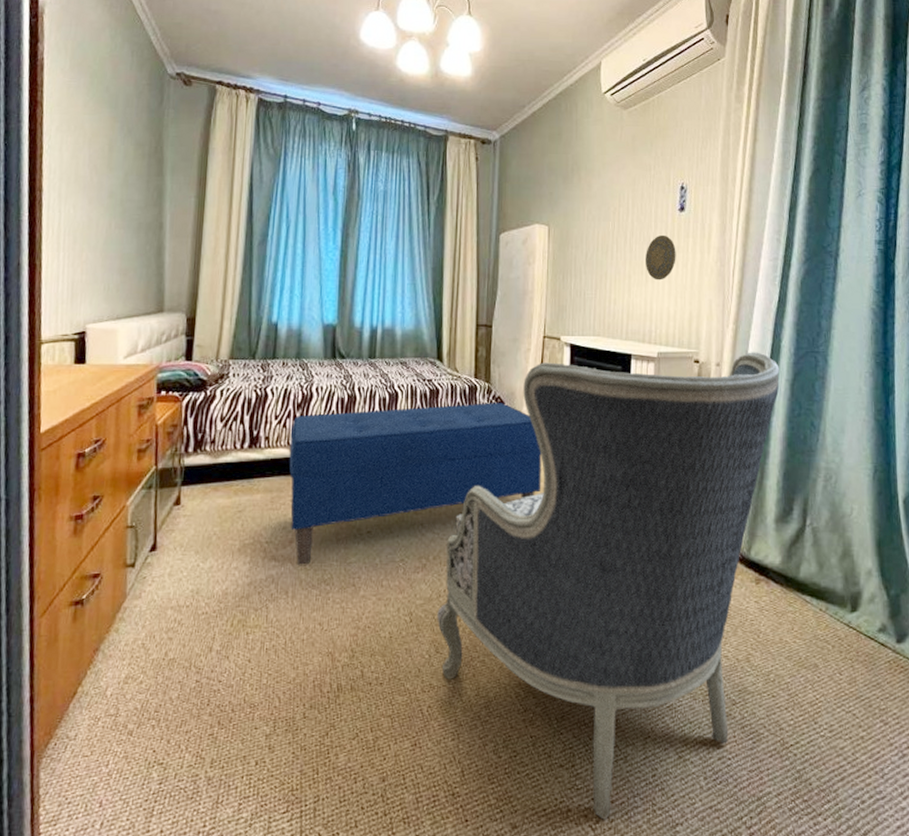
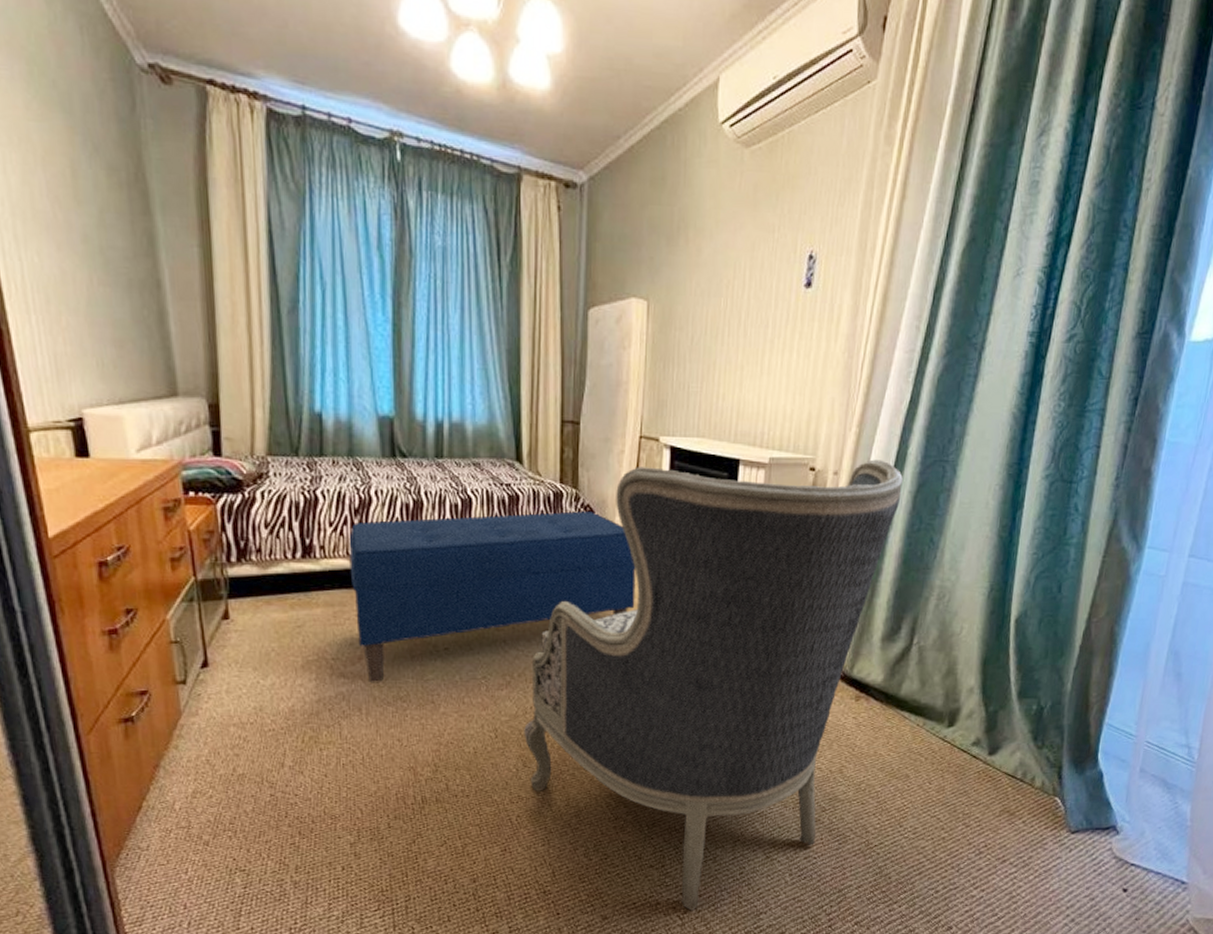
decorative plate: present [646,234,676,281] -> none [761,316,798,373]

